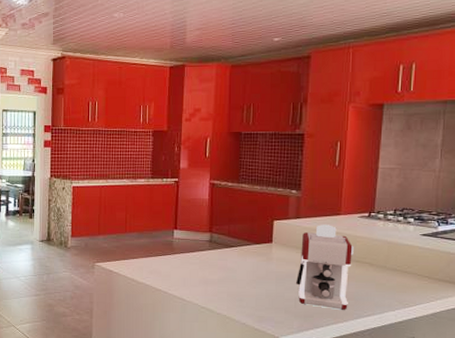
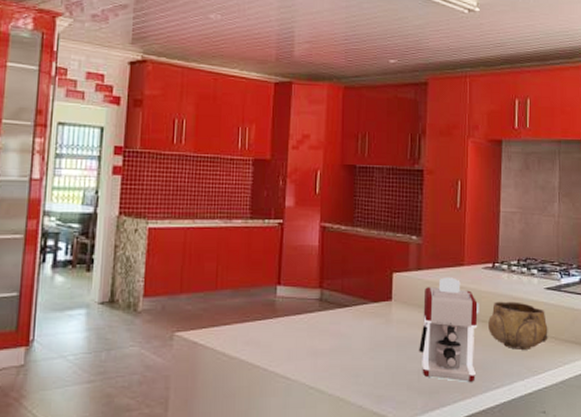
decorative bowl: none [362,245,422,286] -> present [488,301,548,350]

